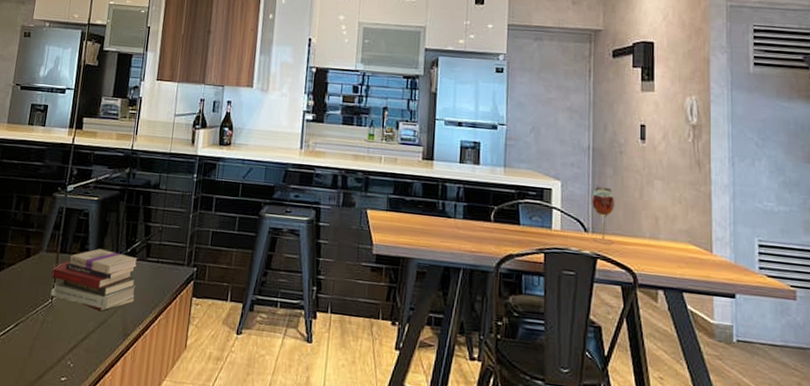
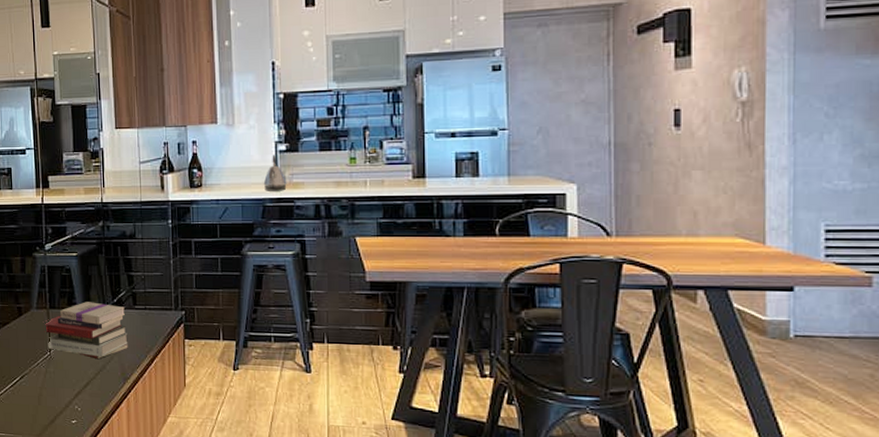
kettle: none [288,123,310,158] -> present [263,155,287,191]
wineglass: present [592,186,615,245] -> none [615,185,643,247]

